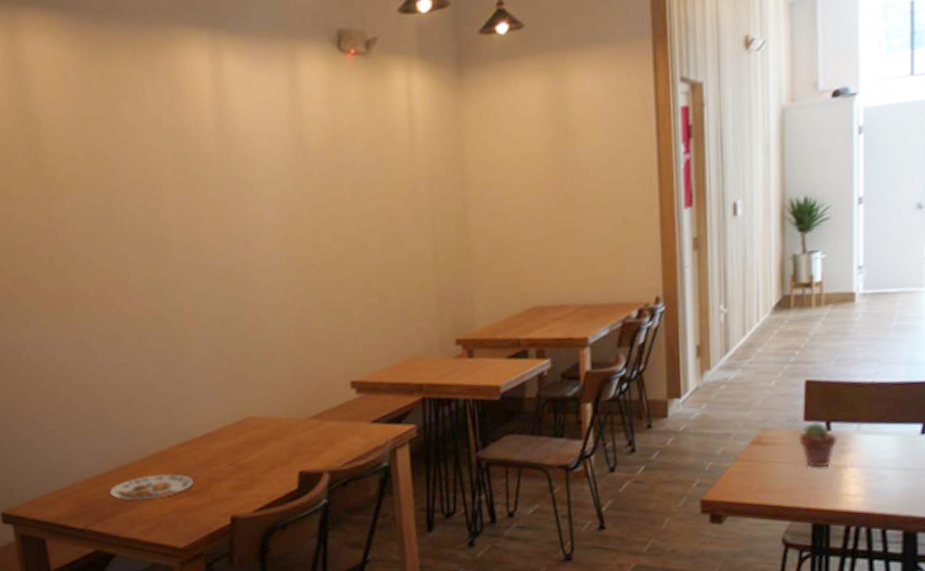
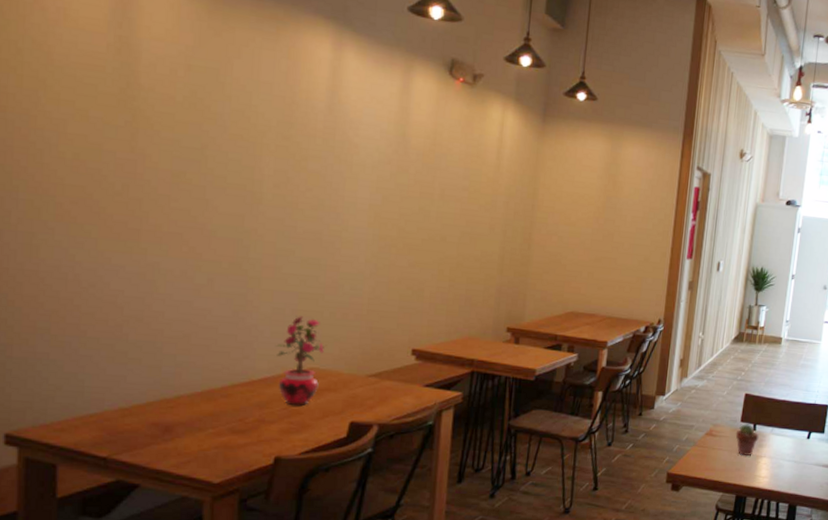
plate: present [110,474,193,500] -> none [146,410,242,434]
potted plant: none [212,362,261,461] -> present [276,316,324,406]

